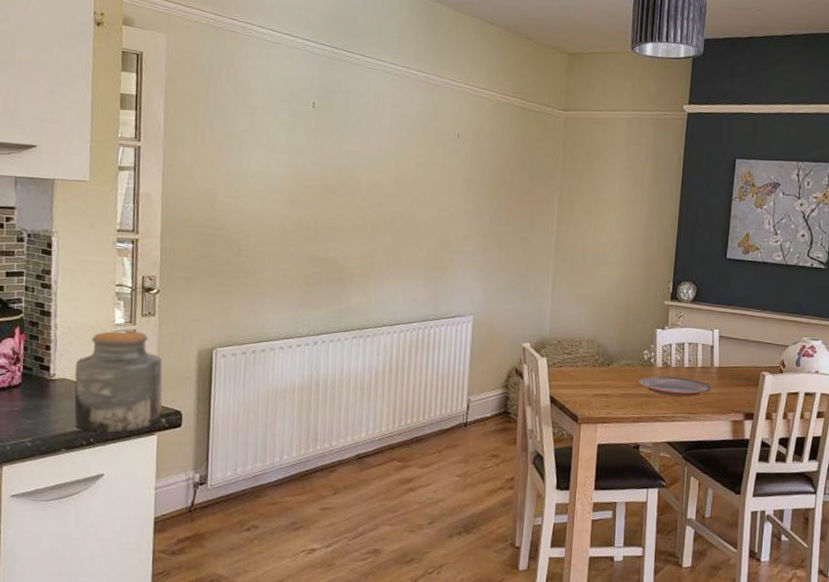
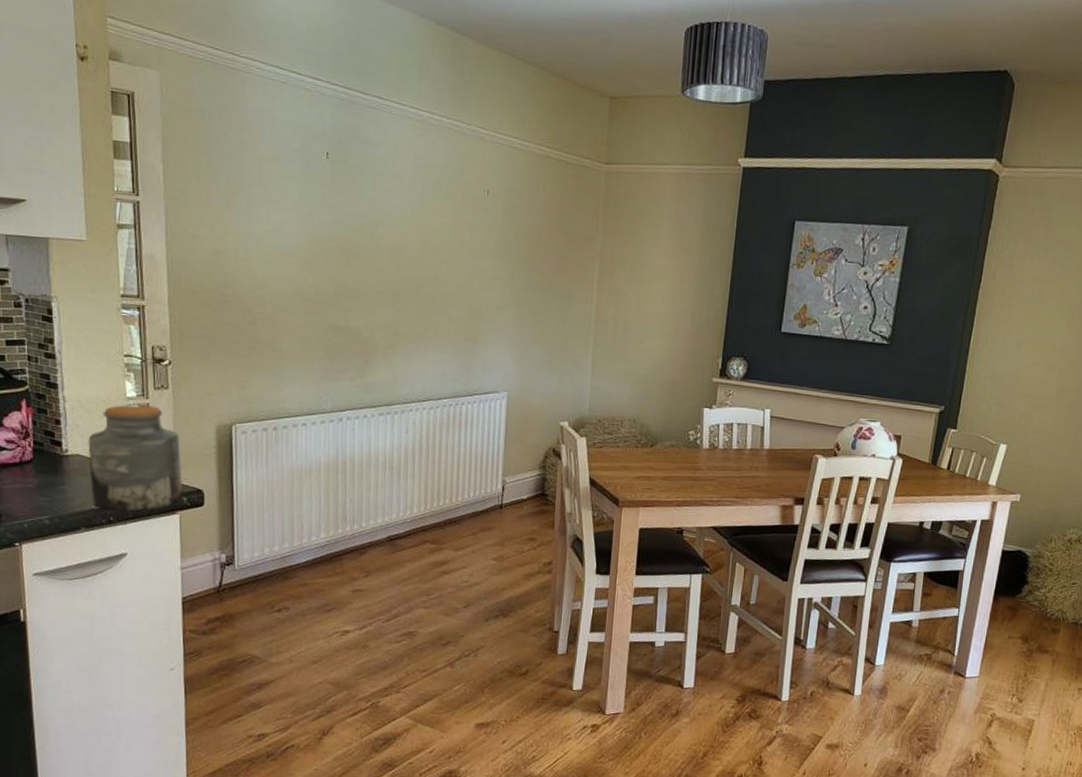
plate: present [637,376,712,397] -> none [682,458,761,480]

